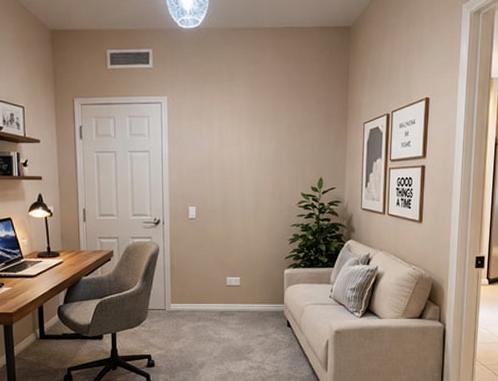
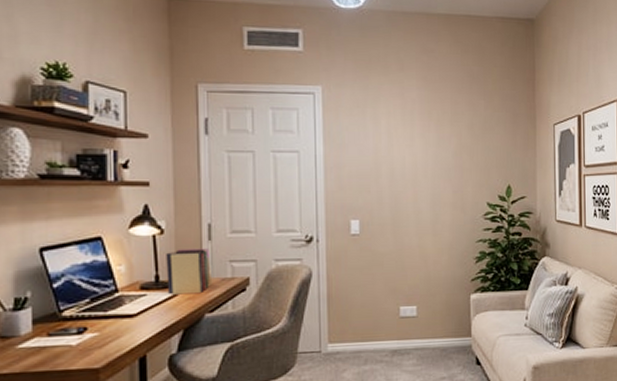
books: none [54,228,87,262] -> present [166,248,213,295]

